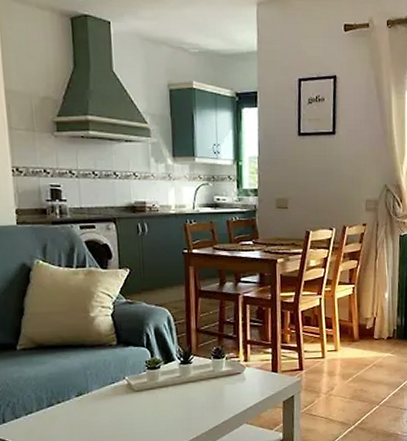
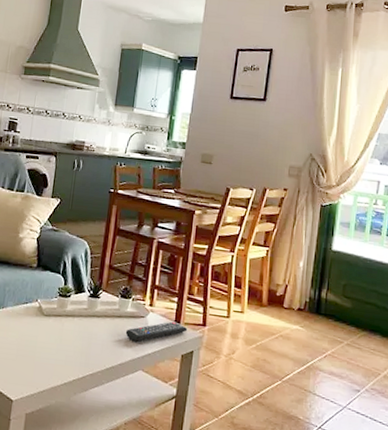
remote control: none [224,371,286,398] -> present [125,321,188,342]

